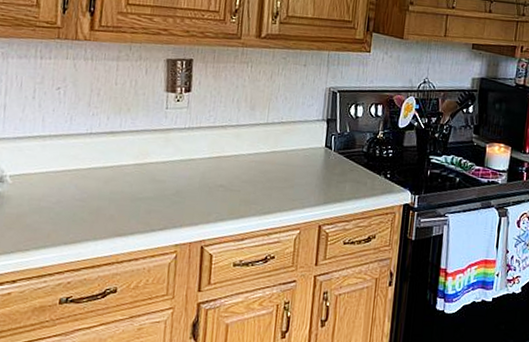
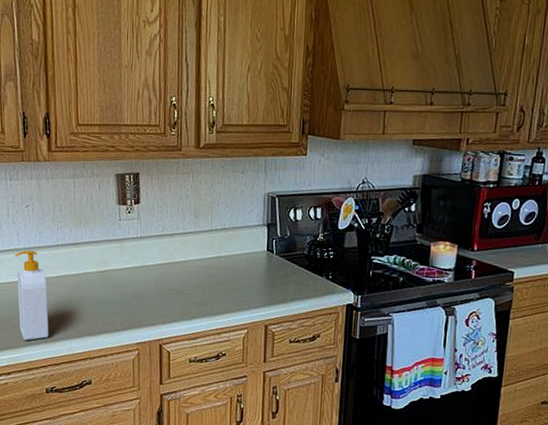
soap bottle: none [33,137,74,242] -> present [15,250,49,341]

